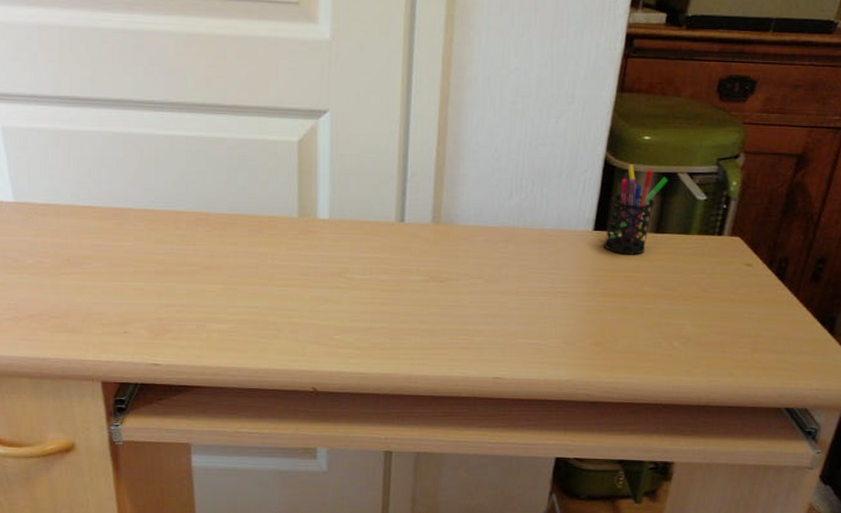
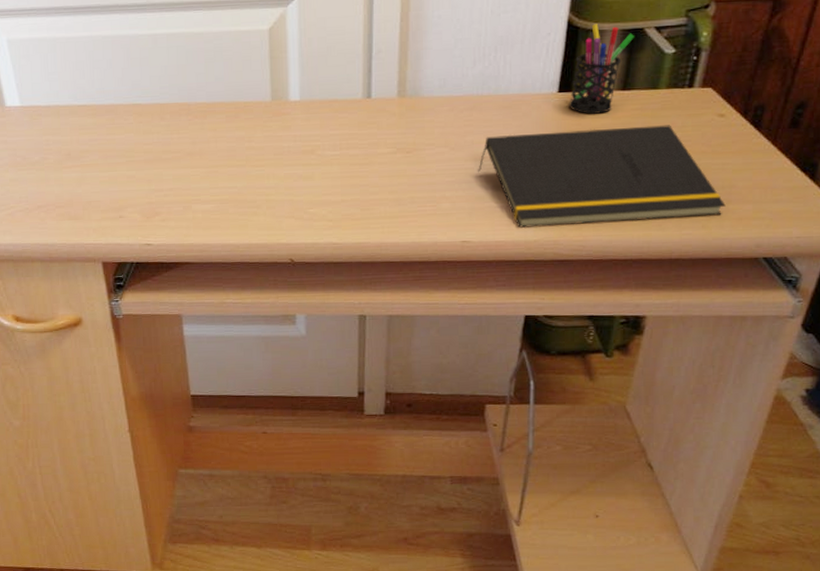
notepad: none [512,270,751,367] -> present [478,125,726,228]

